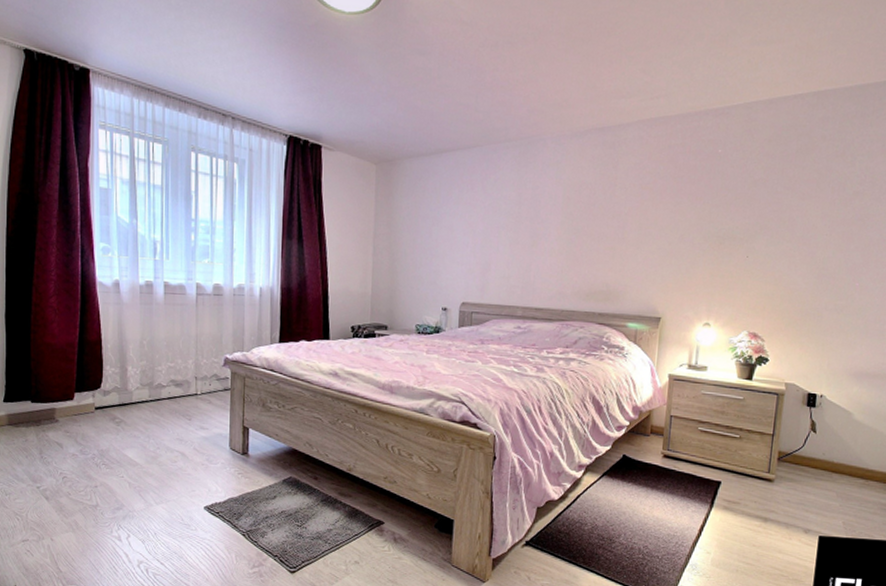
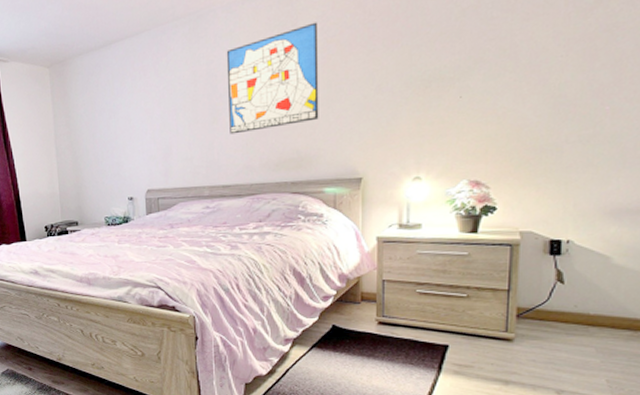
wall art: none [547,168,635,260] -> present [226,22,319,135]

